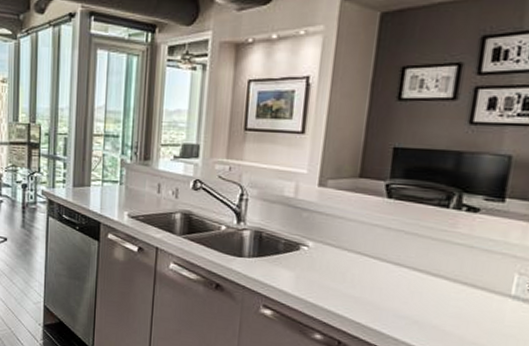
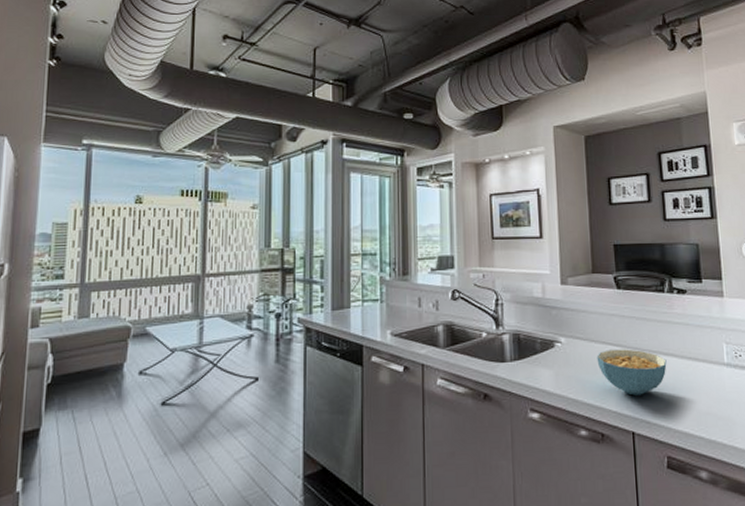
cereal bowl: none [347,261,434,312] -> present [596,349,667,396]

